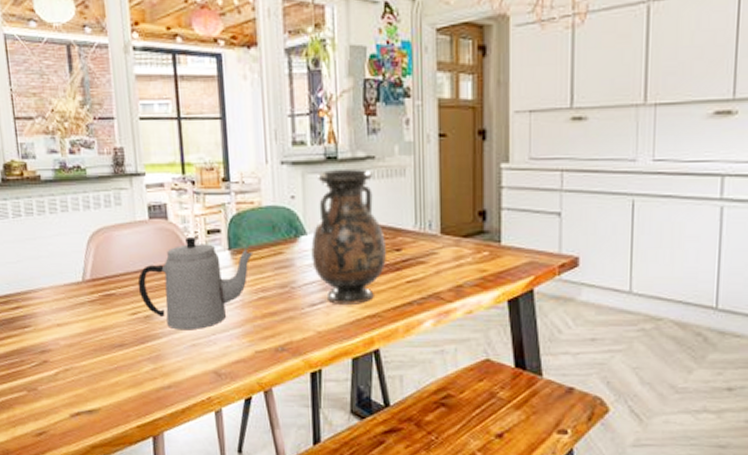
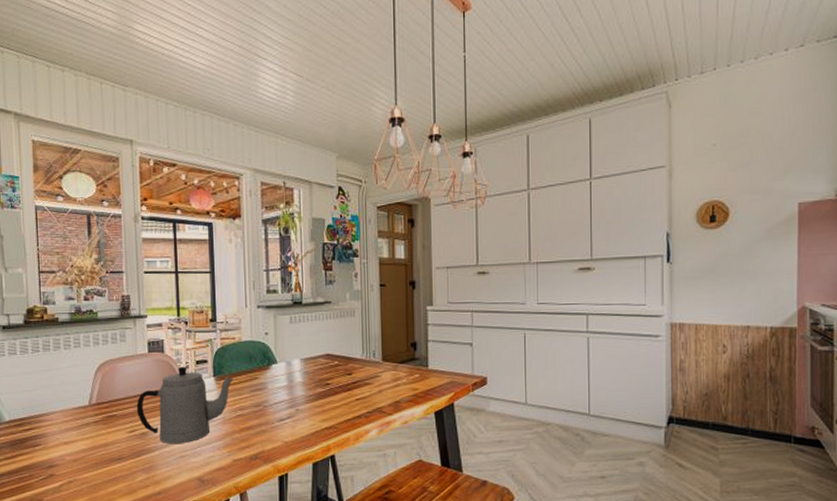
vase: present [311,170,386,304] -> none [280,312,340,419]

